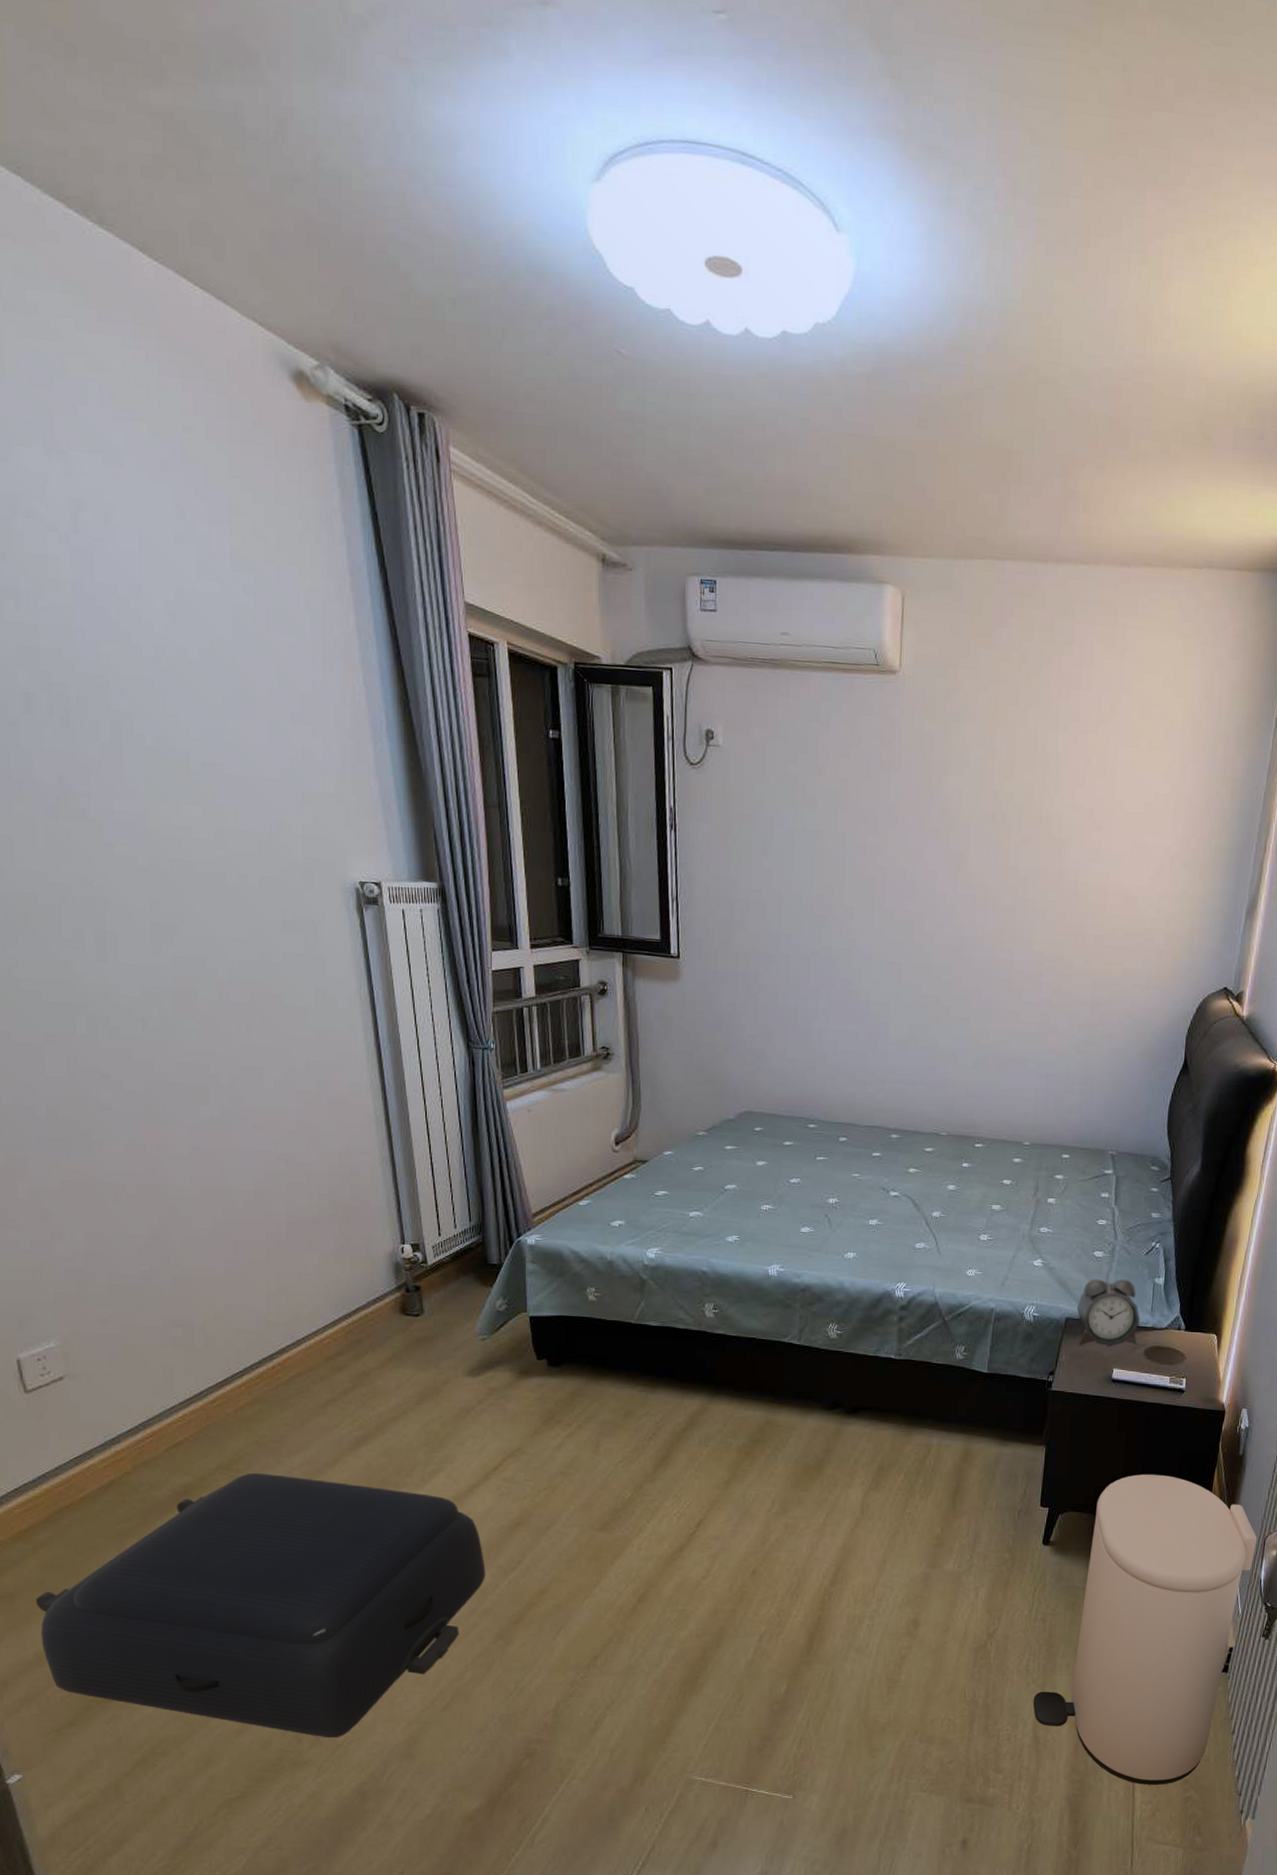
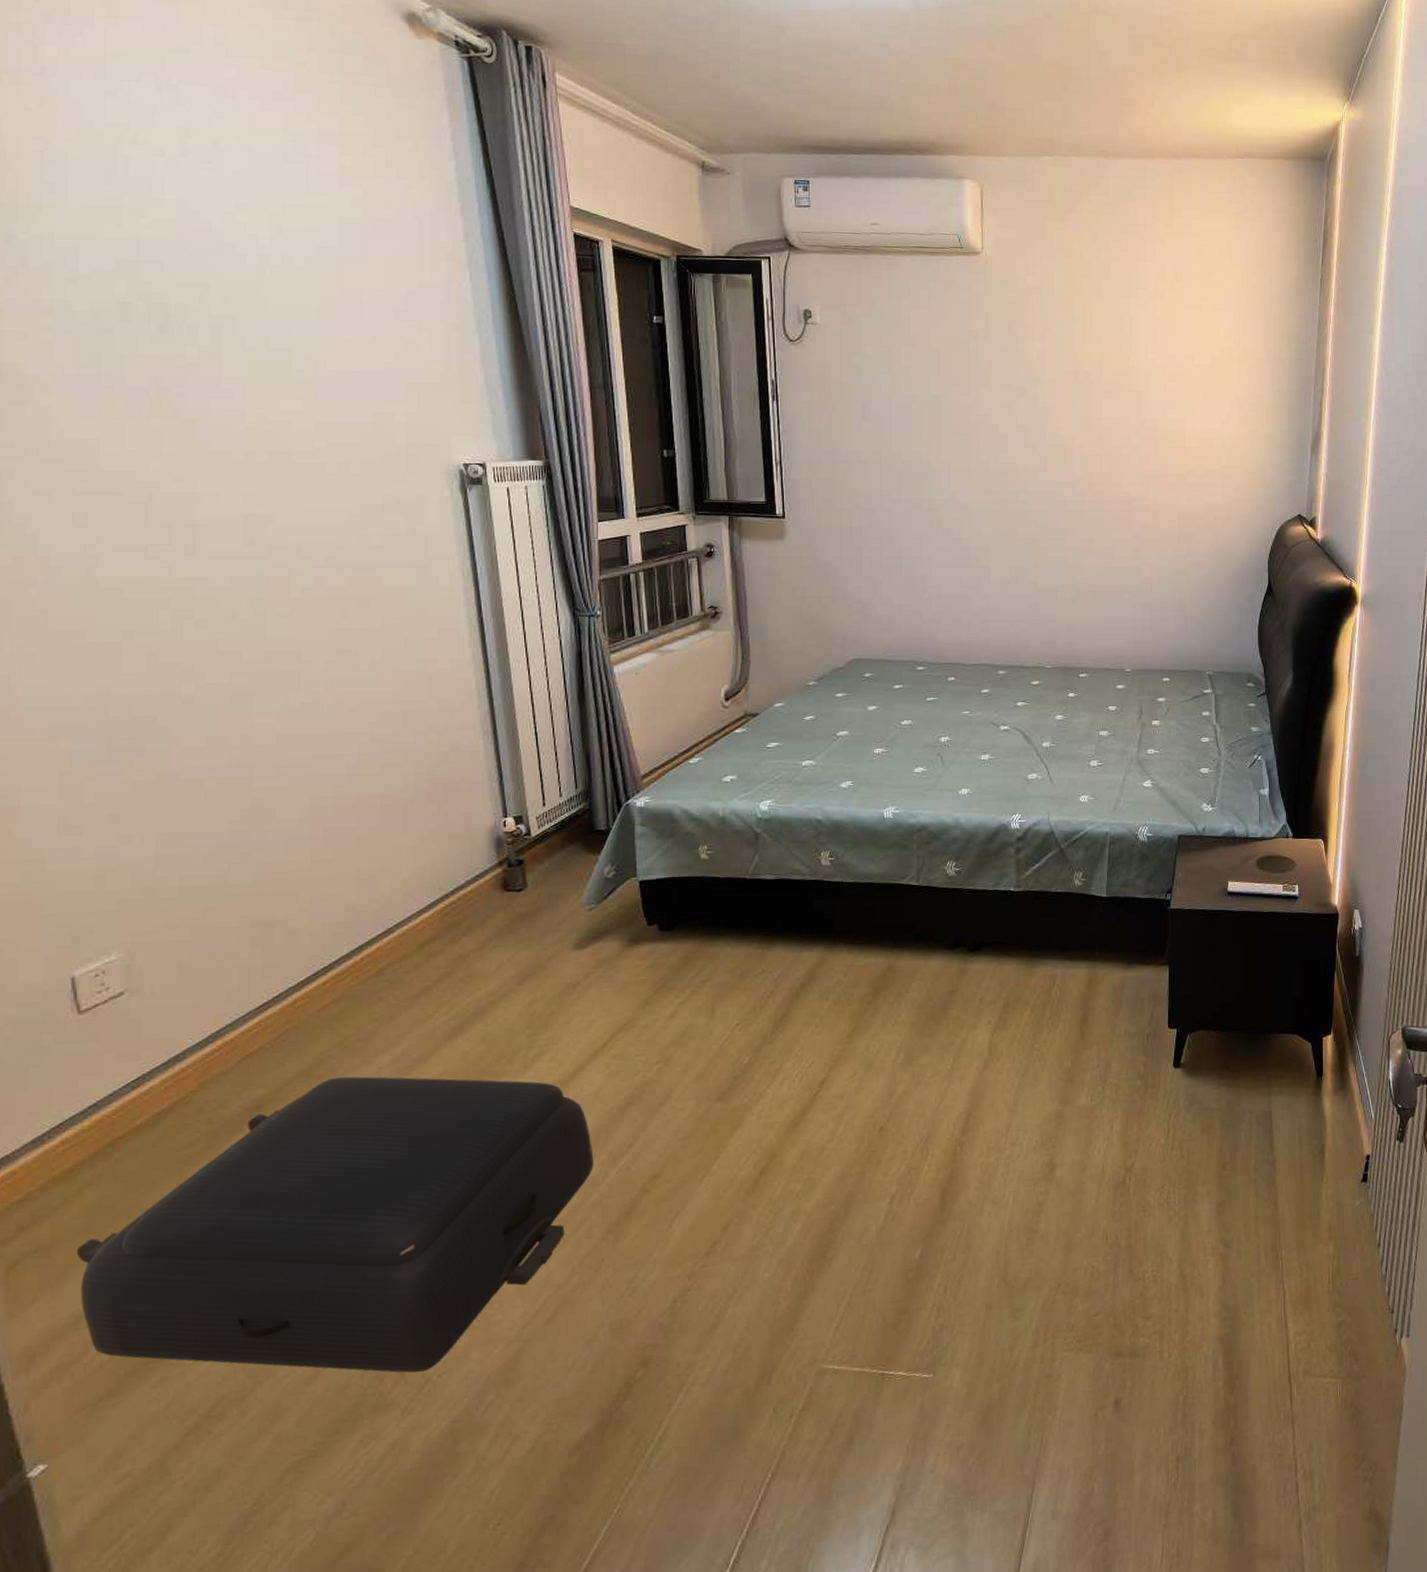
pedal bin: present [1033,1474,1258,1785] -> none [1176,983,1382,1314]
alarm clock: present [1076,1279,1140,1346] -> none [1188,793,1249,861]

